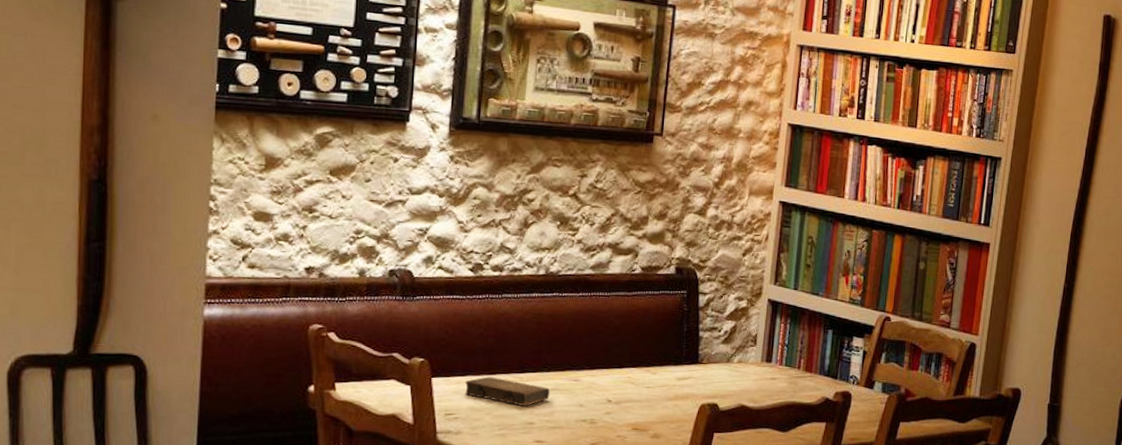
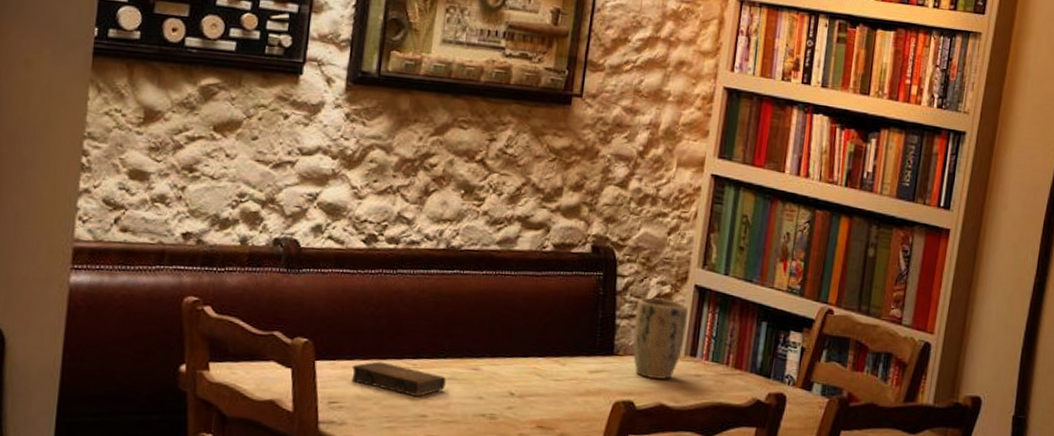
plant pot: none [715,311,763,383] -> present [632,297,688,379]

